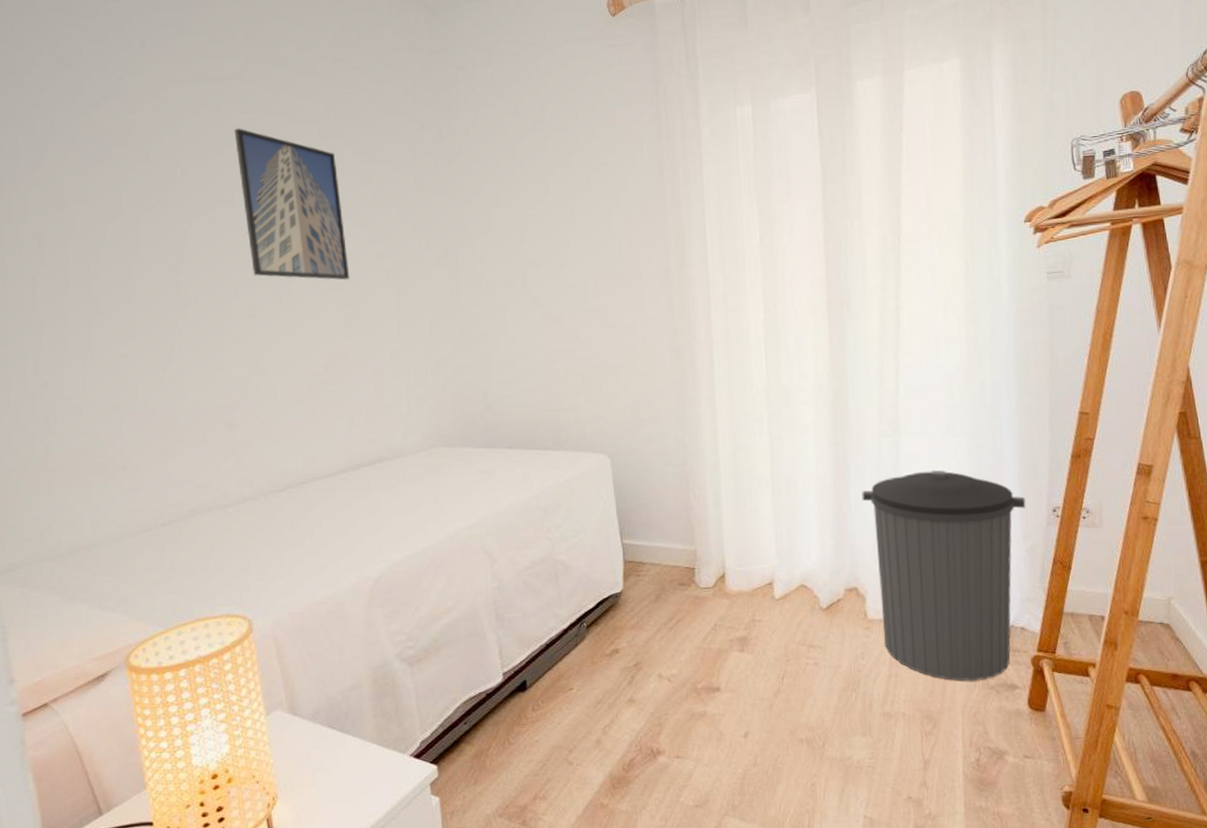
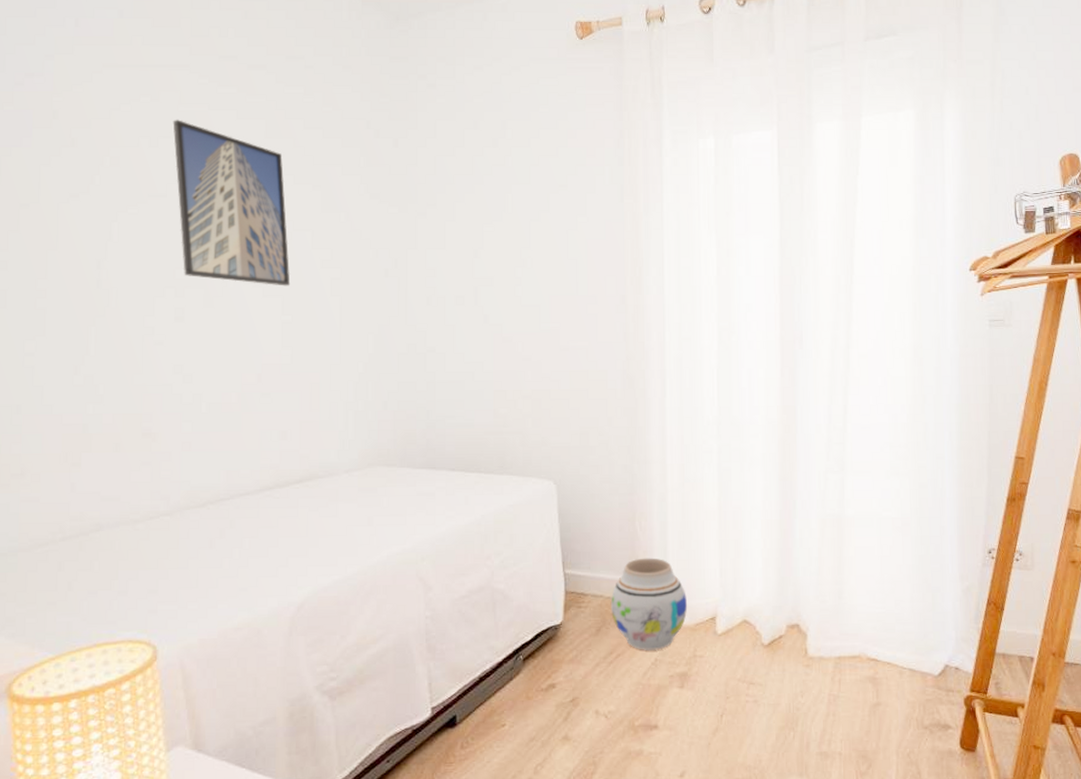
vase: none [669,526,745,616] -> present [611,558,688,650]
trash can: present [862,470,1026,681] -> none [807,508,963,721]

